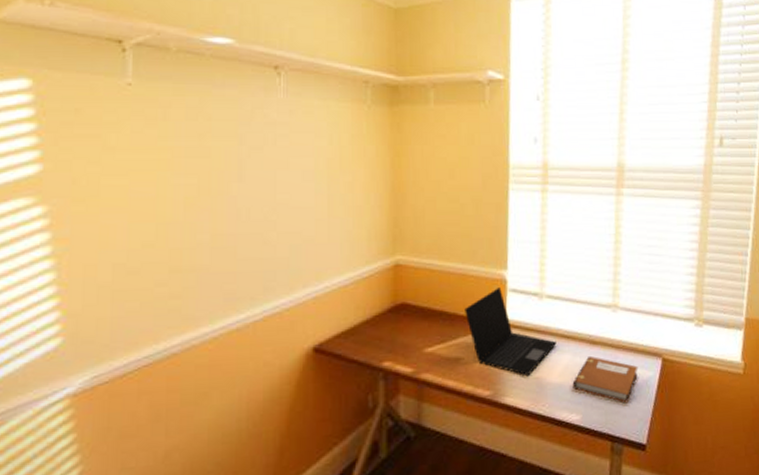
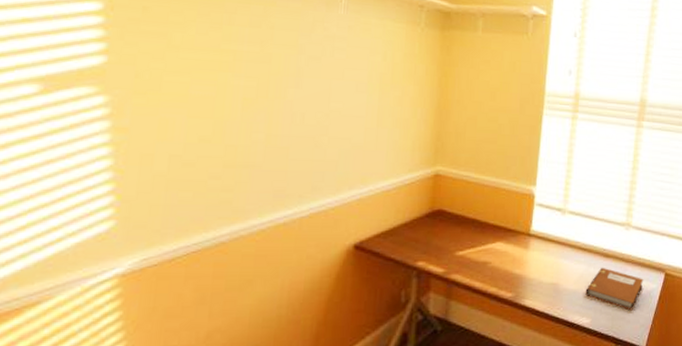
laptop: present [465,286,556,376] -> none [495,200,574,281]

